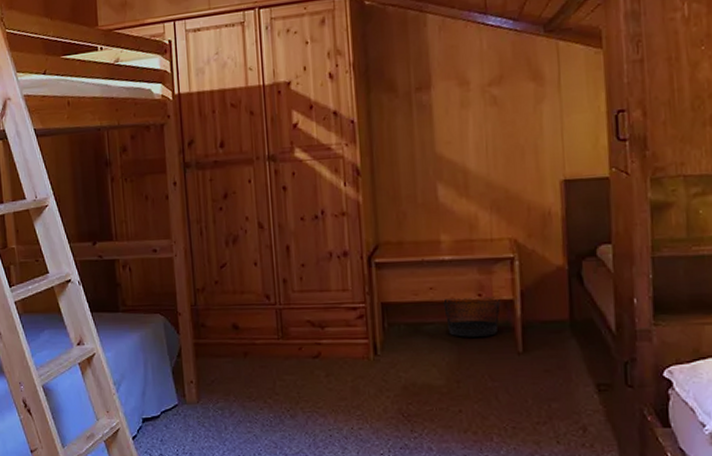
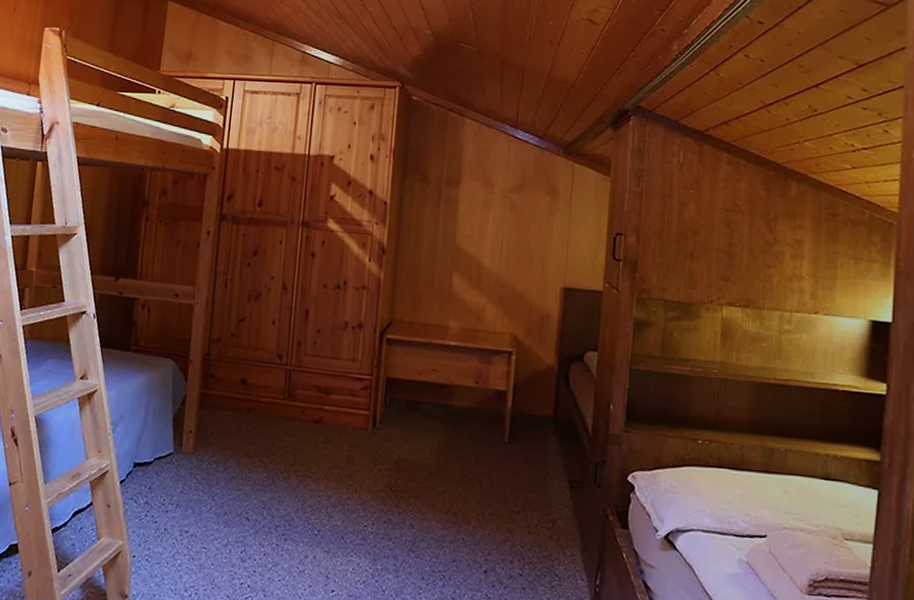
wastebasket: present [443,297,501,337] -> none [443,382,496,423]

